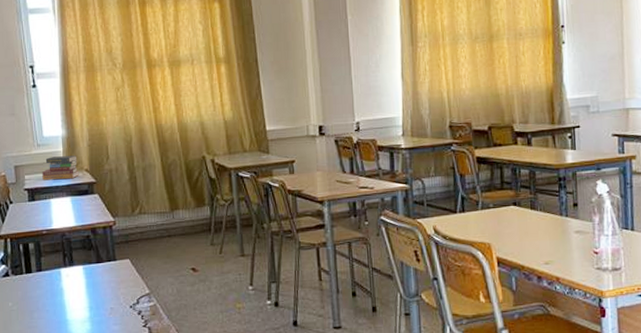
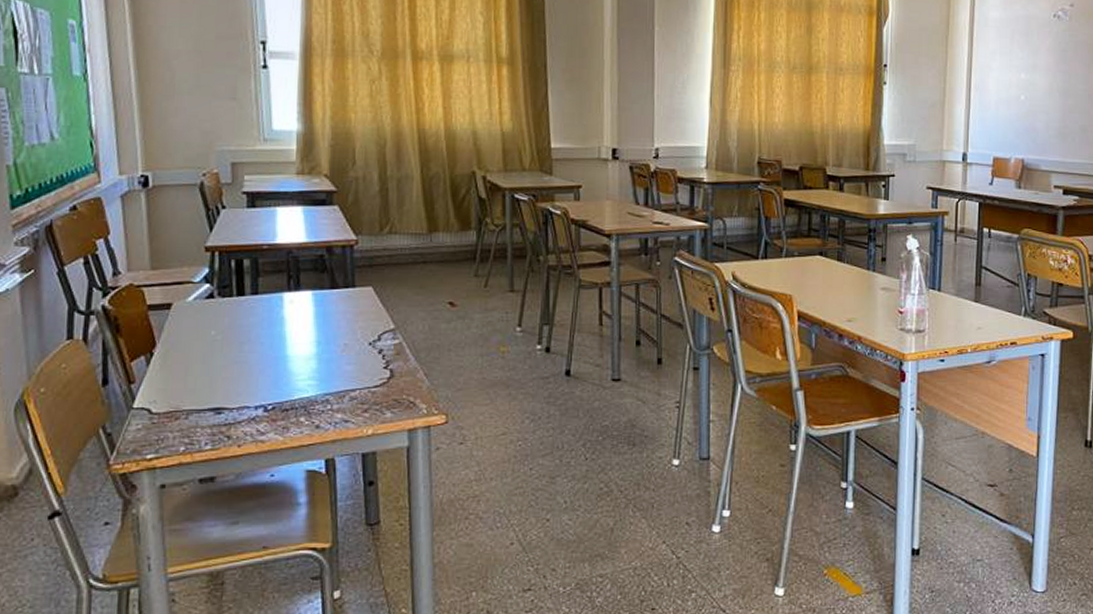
books: present [42,155,79,181] -> none [267,155,316,185]

